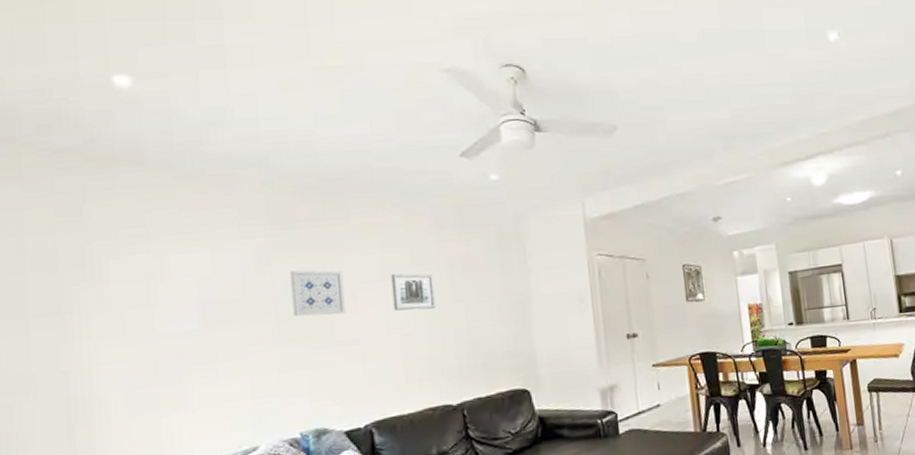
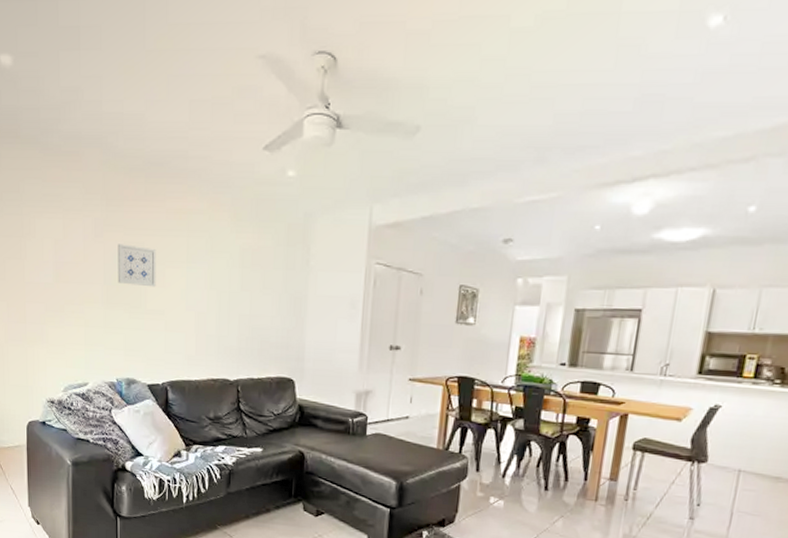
wall art: present [391,273,435,311] -> none [193,257,227,293]

